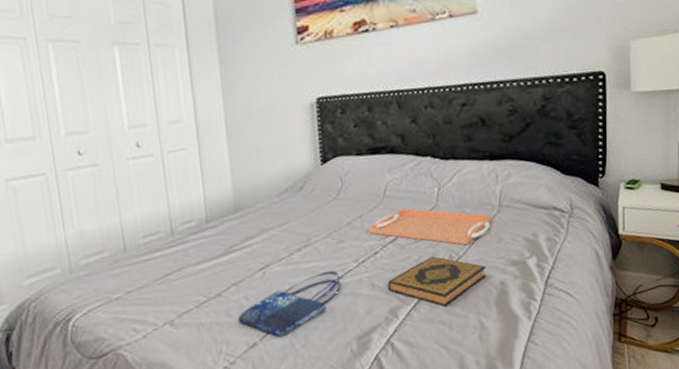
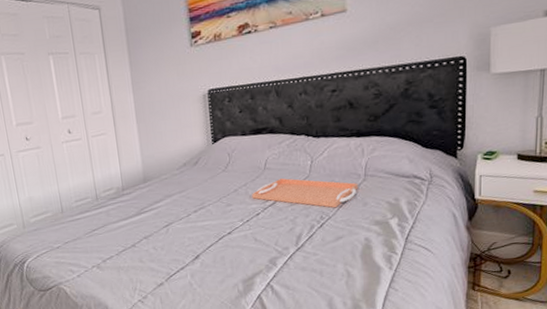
shopping bag: present [237,270,341,336] -> none [148,228,229,278]
hardback book: present [387,256,487,308] -> none [268,217,353,259]

